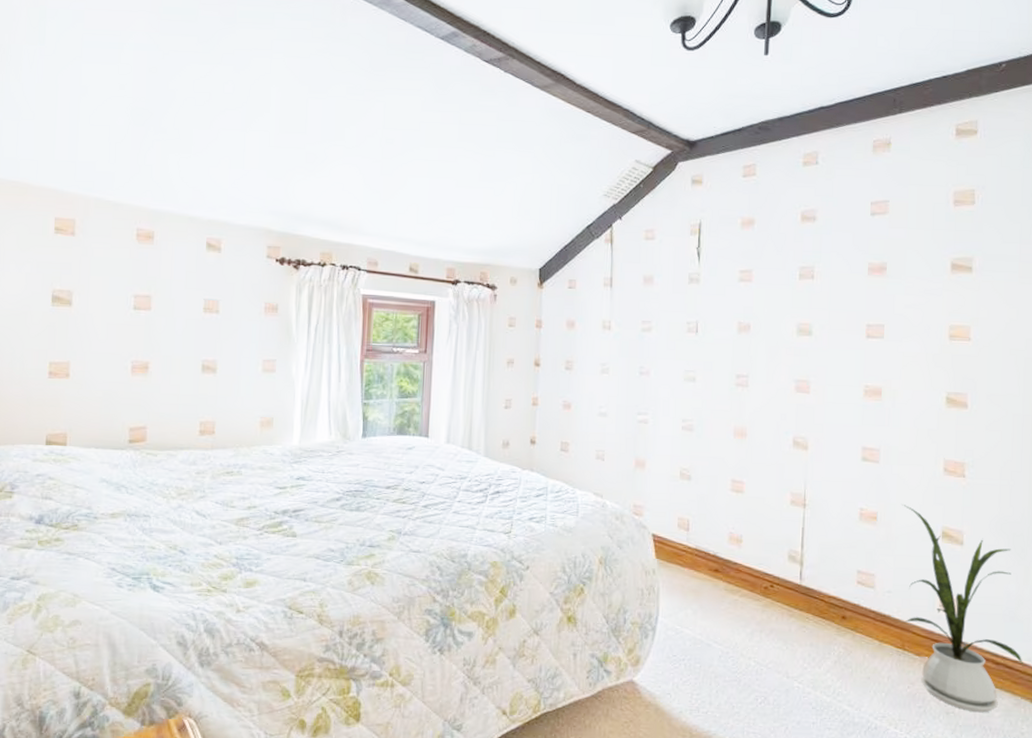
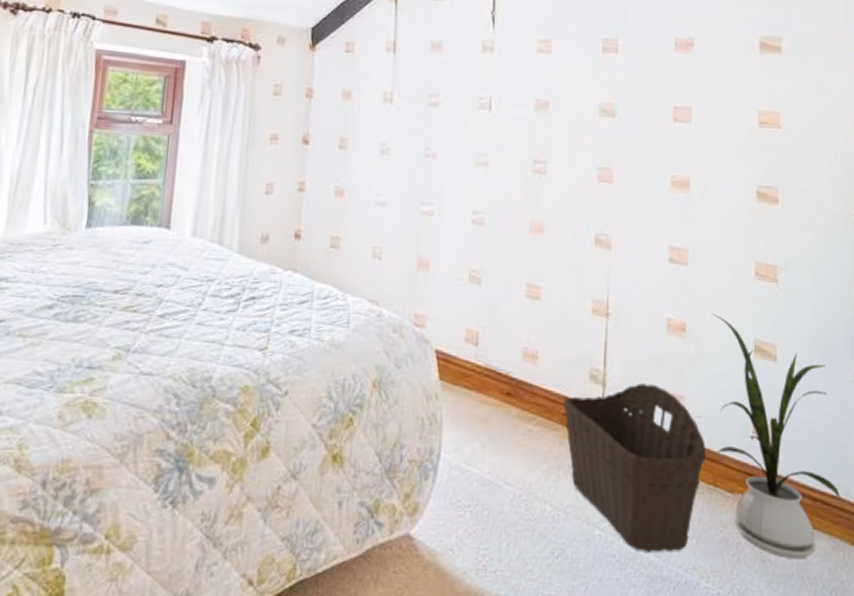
wicker basket: none [764,563,895,702] -> present [562,384,706,552]

